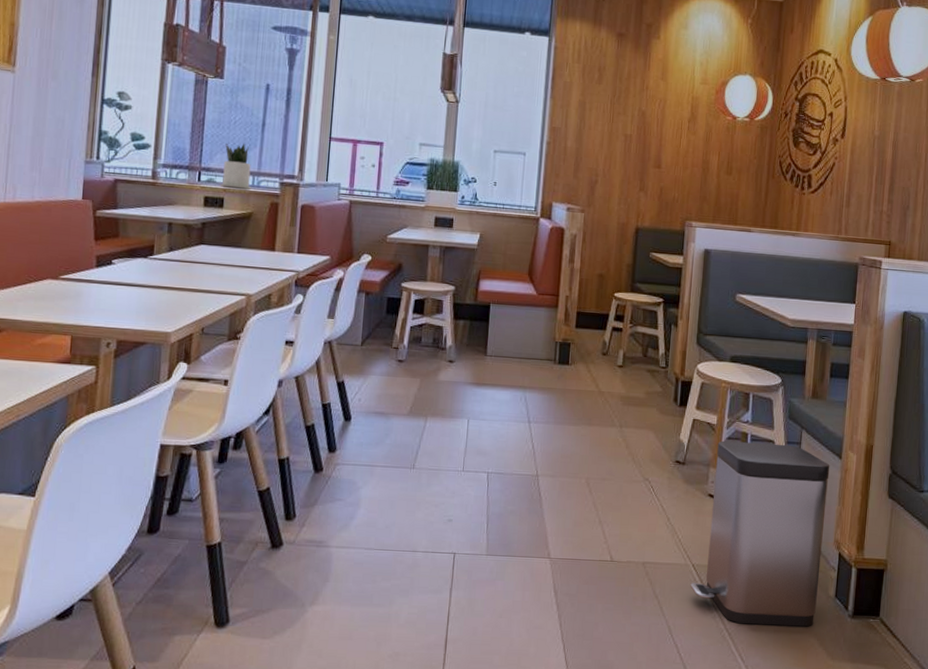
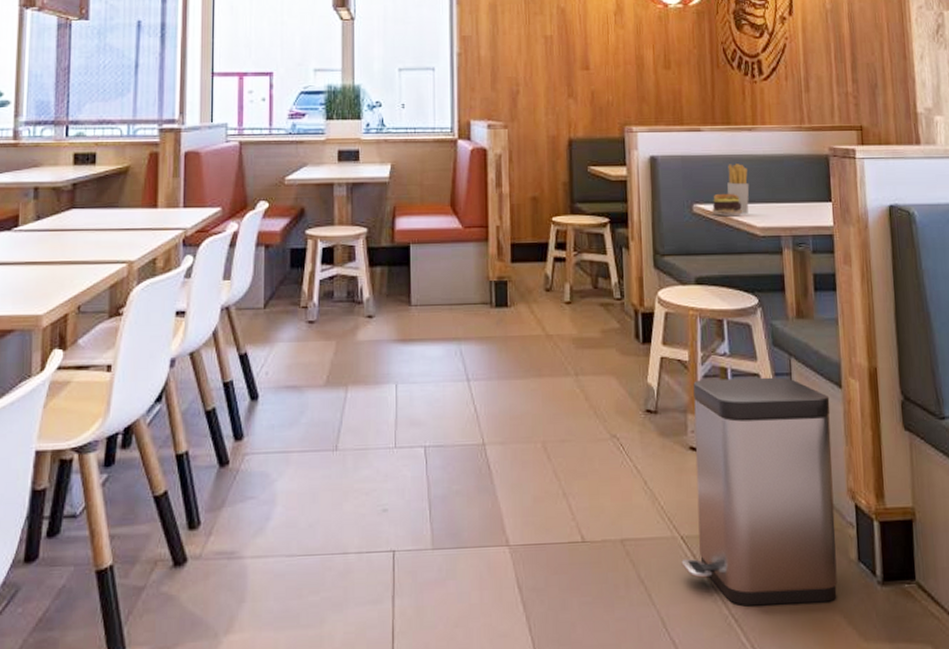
planter: present [220,142,252,190] -> none [91,89,127,142]
burger: none [752,287,779,308] -> present [712,193,743,217]
french fries: none [768,263,787,307] -> present [727,164,750,214]

